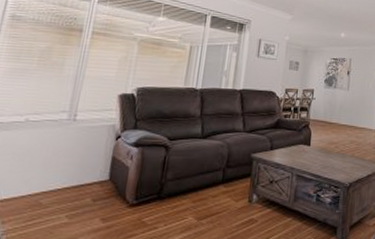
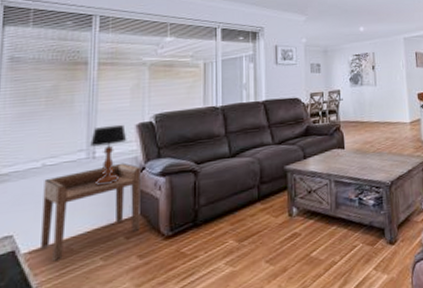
side table: none [12,128,117,212] -> present [41,162,141,261]
table lamp: none [72,91,108,147] -> present [90,124,127,186]

